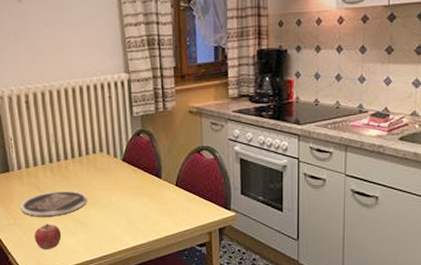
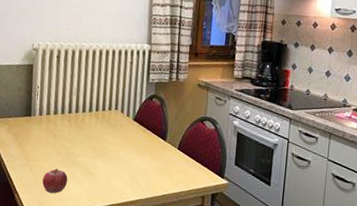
plate: present [20,190,87,217] -> none [34,139,97,162]

